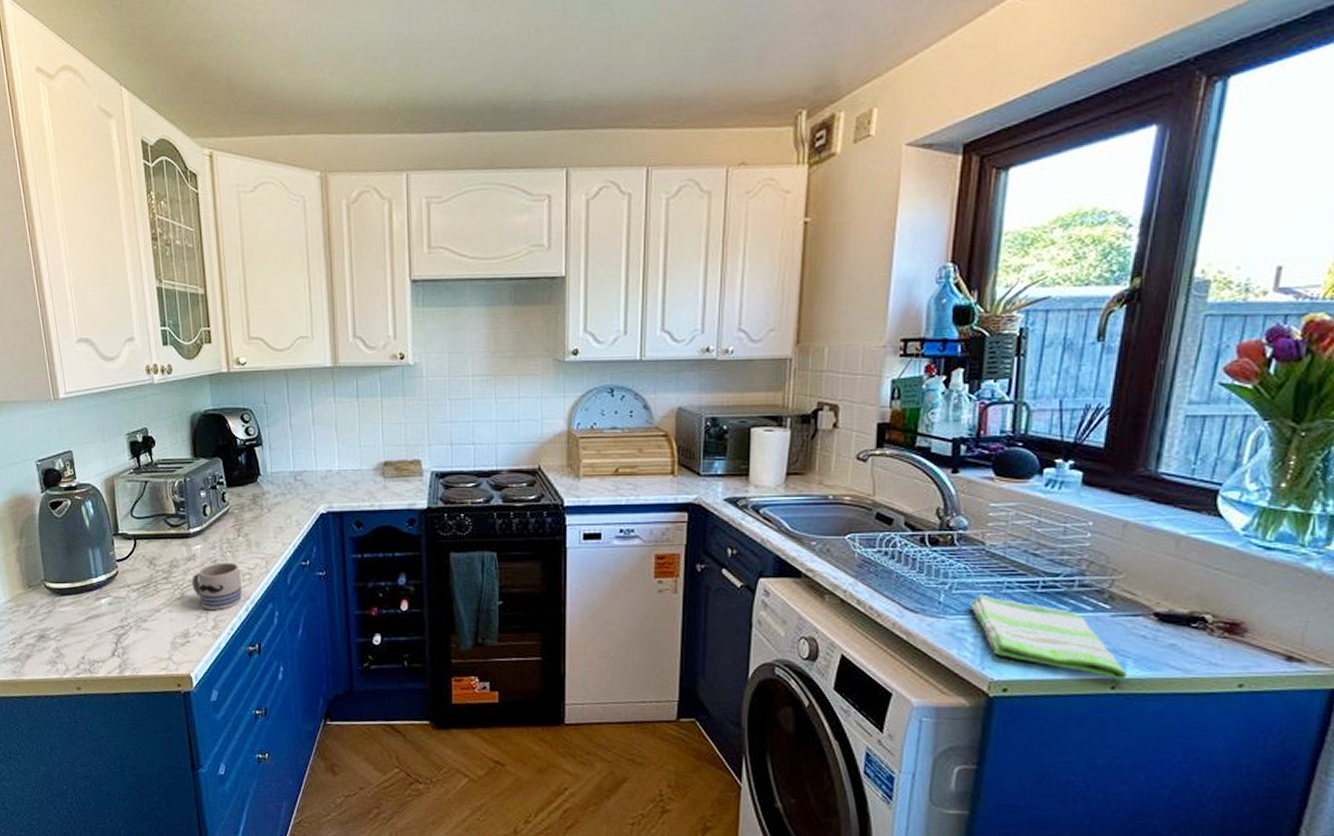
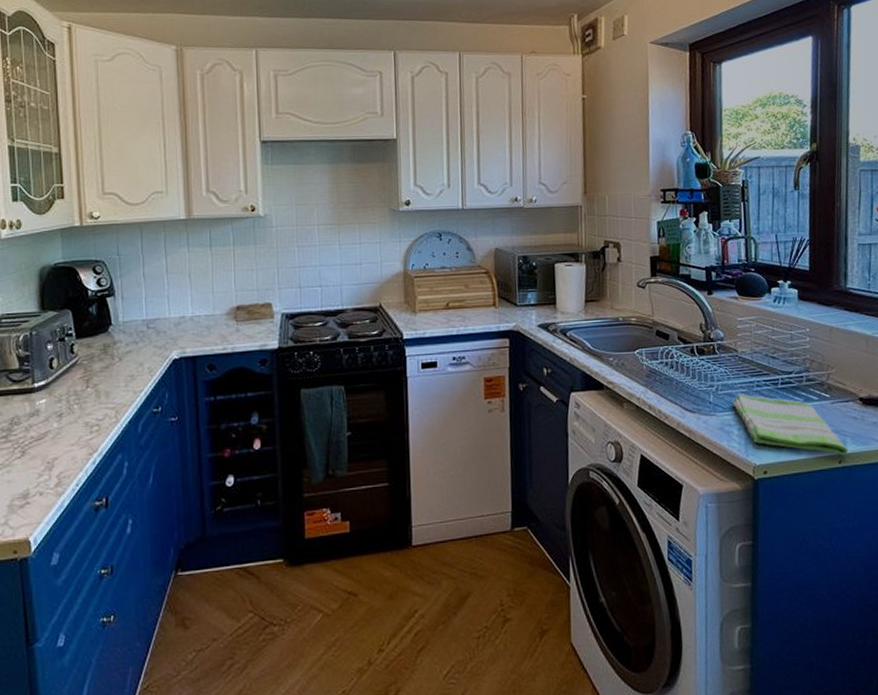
mug: present [192,562,242,610] -> none [34,415,89,467]

